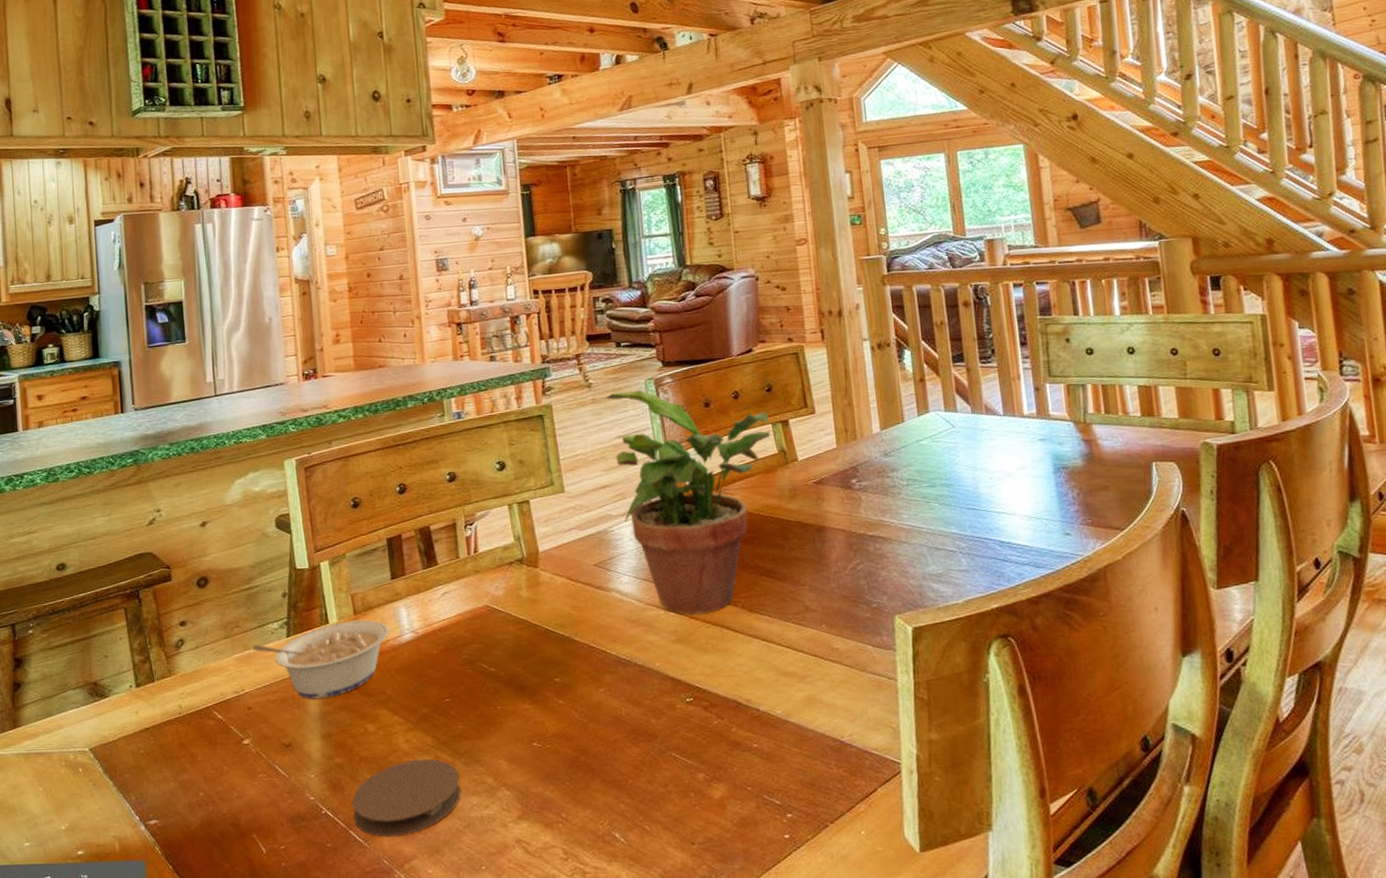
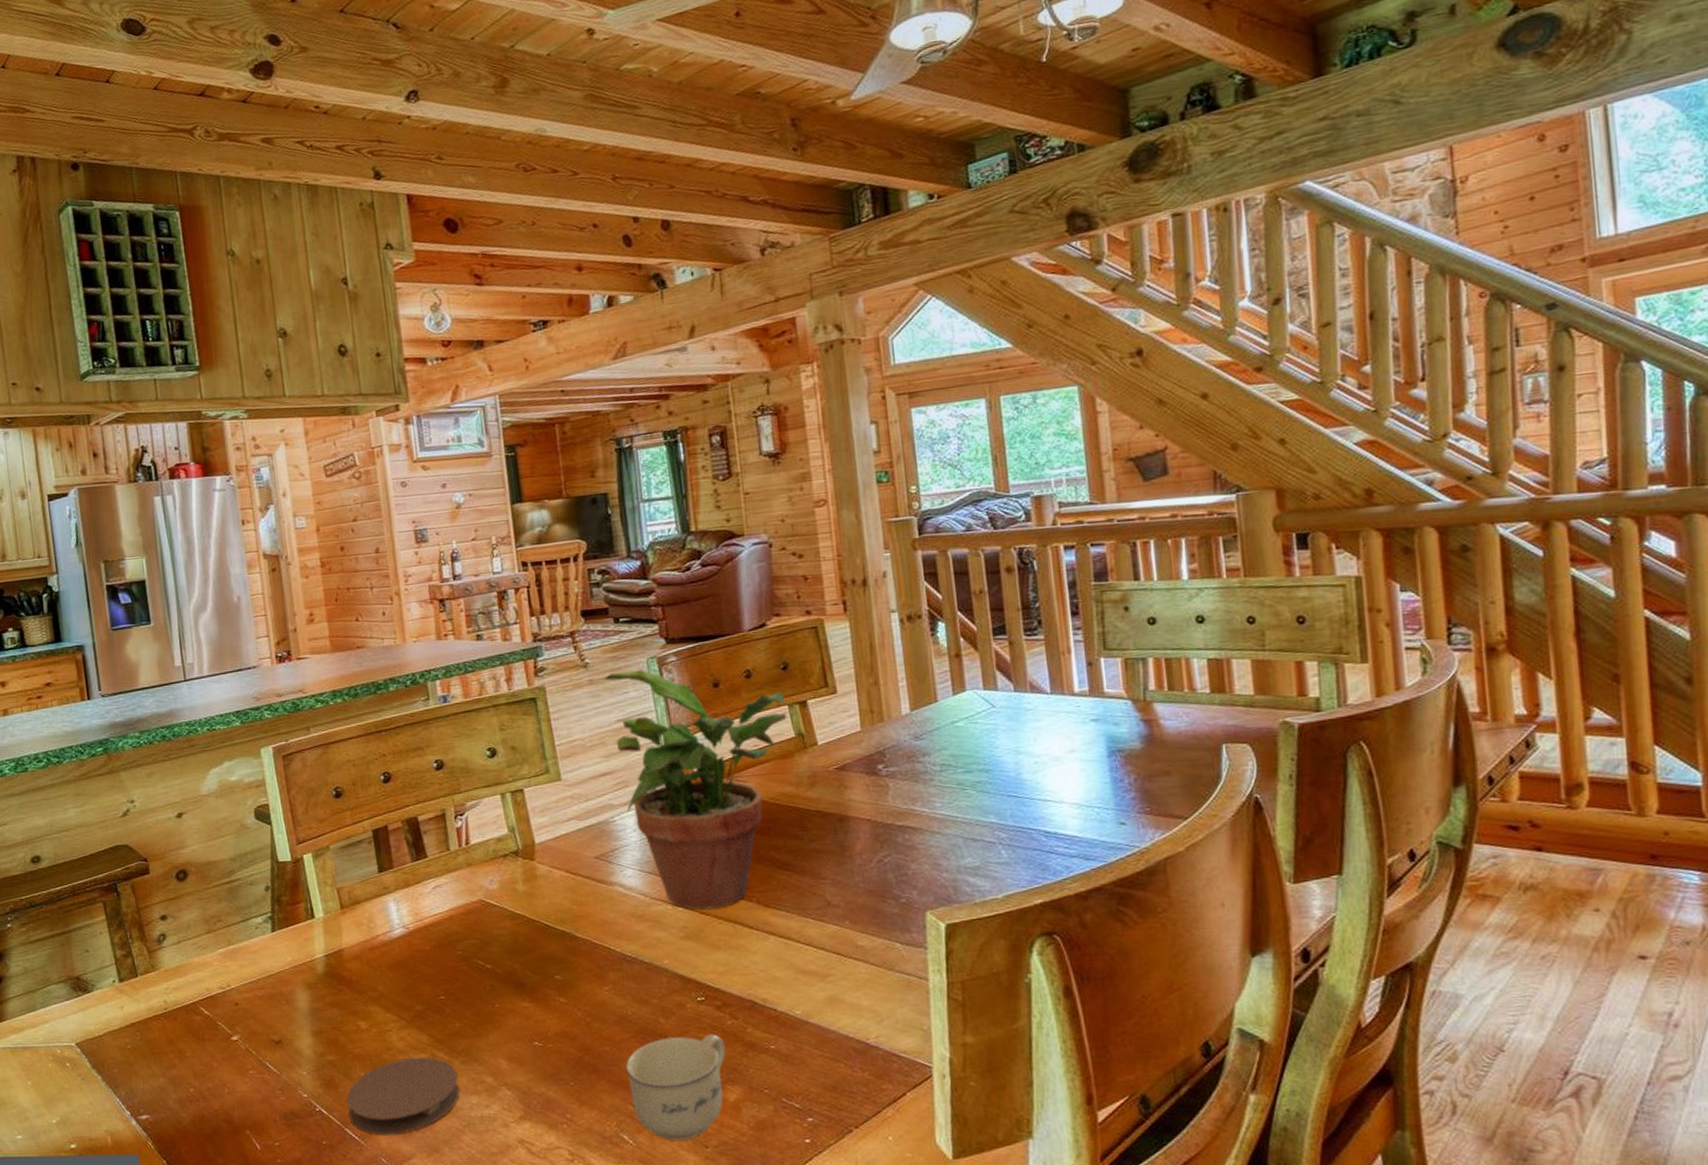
legume: present [253,620,389,699] -> none [237,914,378,996]
cup: none [619,733,712,838] -> present [626,1033,726,1141]

